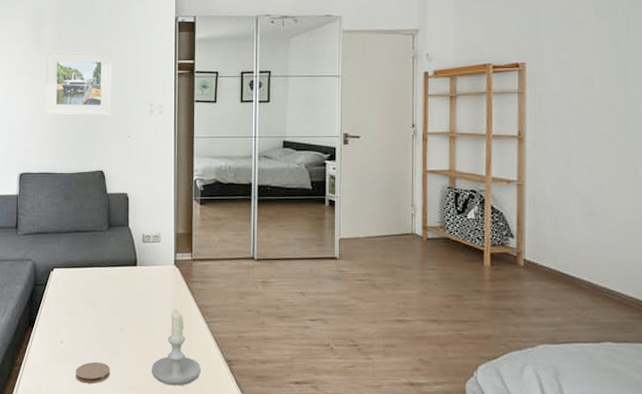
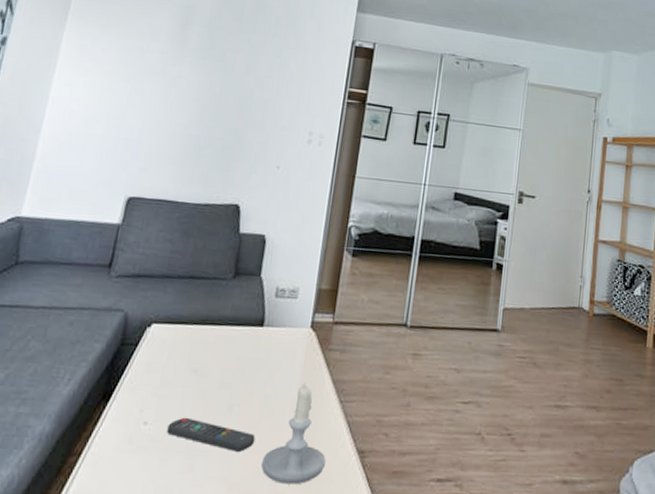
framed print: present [45,50,112,116] -> none [176,53,272,141]
coaster: present [75,361,111,384] -> none [155,451,207,482]
remote control: none [78,337,144,362] -> present [166,417,256,452]

